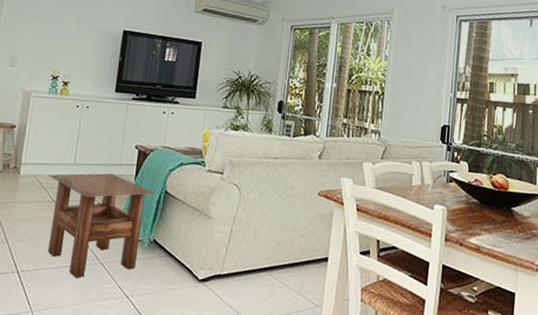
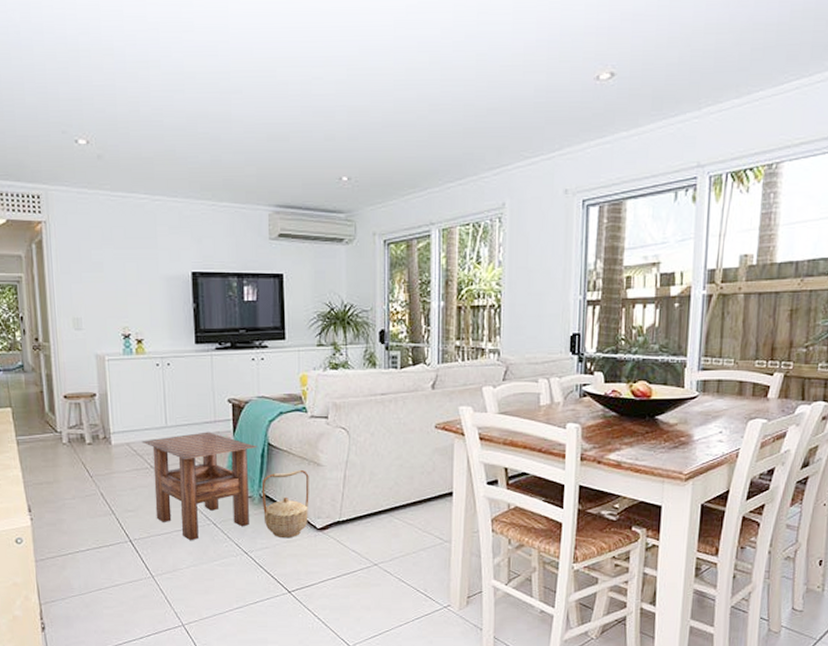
basket: none [149,219,198,286] -> present [261,469,309,539]

